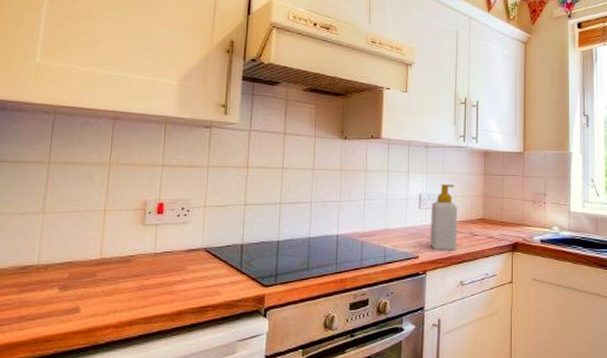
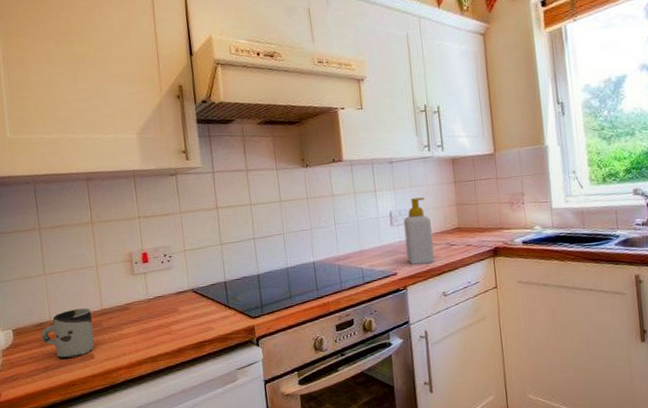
cup: none [22,255,87,310] -> present [41,308,95,359]

